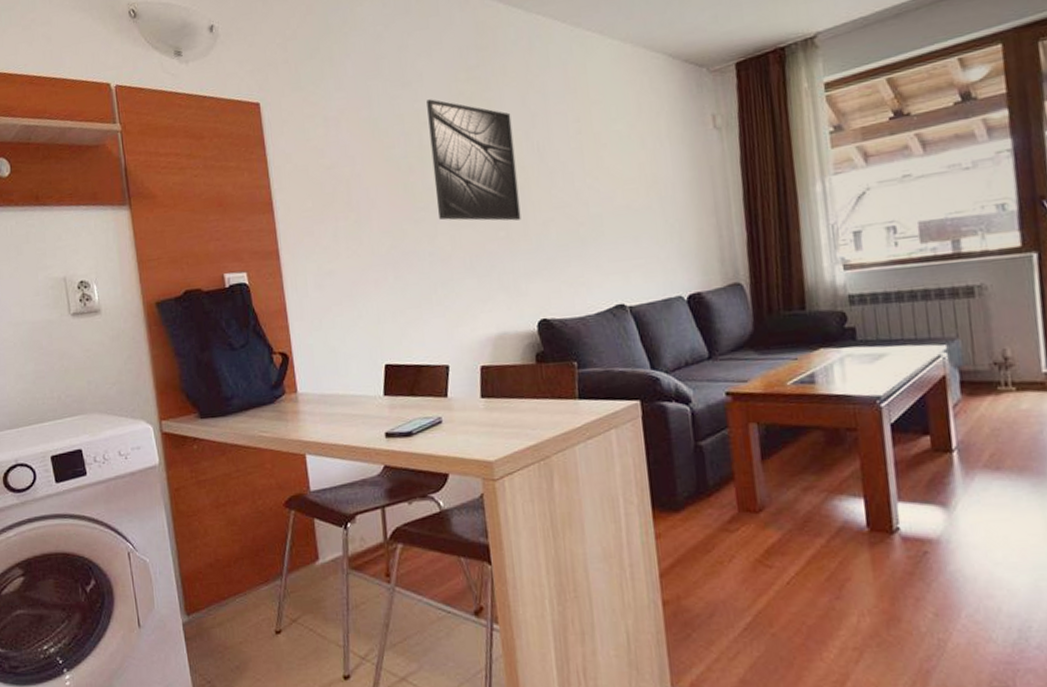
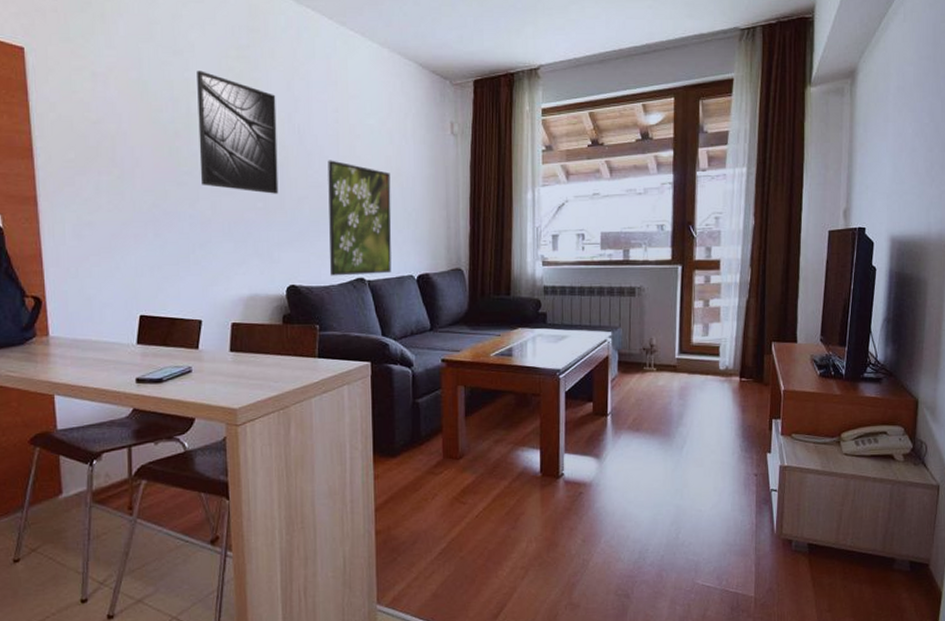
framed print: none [572,175,656,305] -> present [328,160,392,276]

